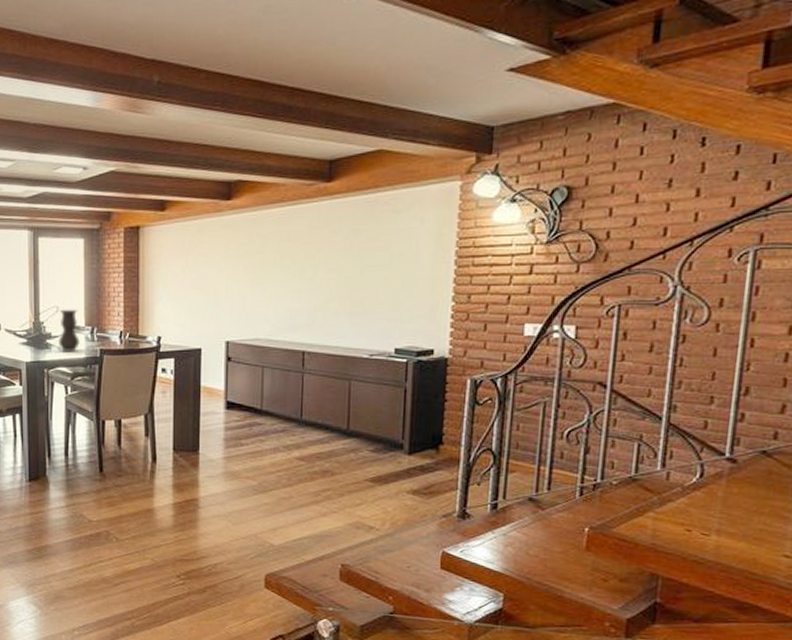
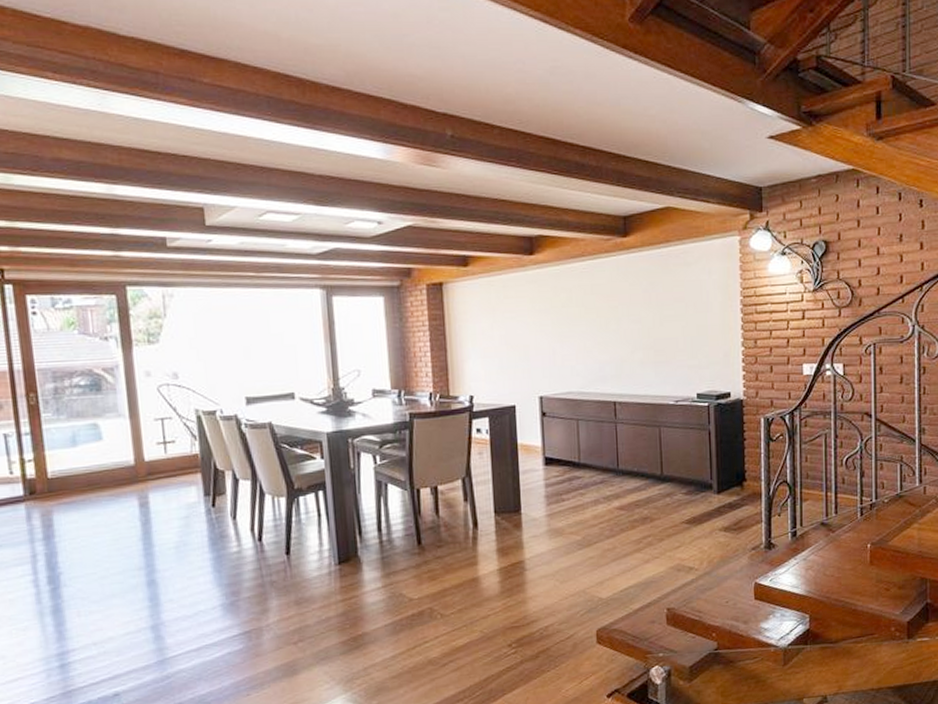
vase: present [58,309,80,352] -> none [361,372,387,419]

